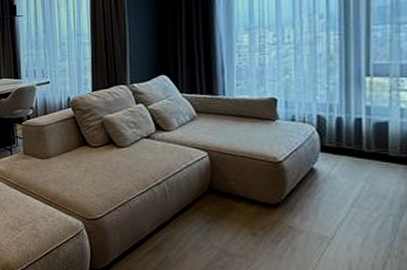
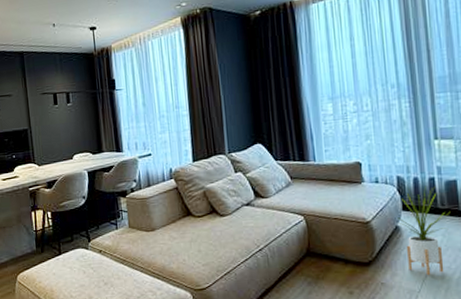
house plant: none [314,126,377,223] -> present [397,185,451,276]

